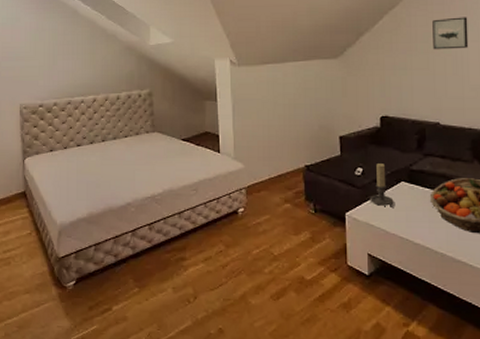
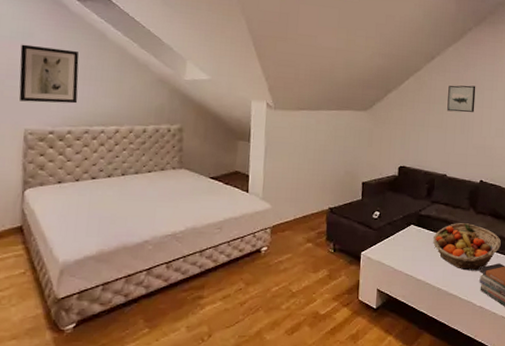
wall art: none [11,28,60,80] -> present [18,44,79,104]
candle holder: present [370,164,395,207] -> none [383,208,404,248]

